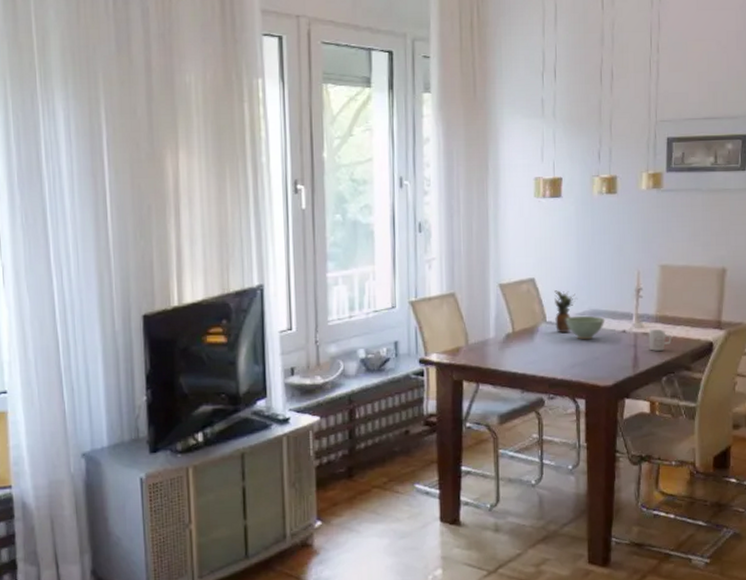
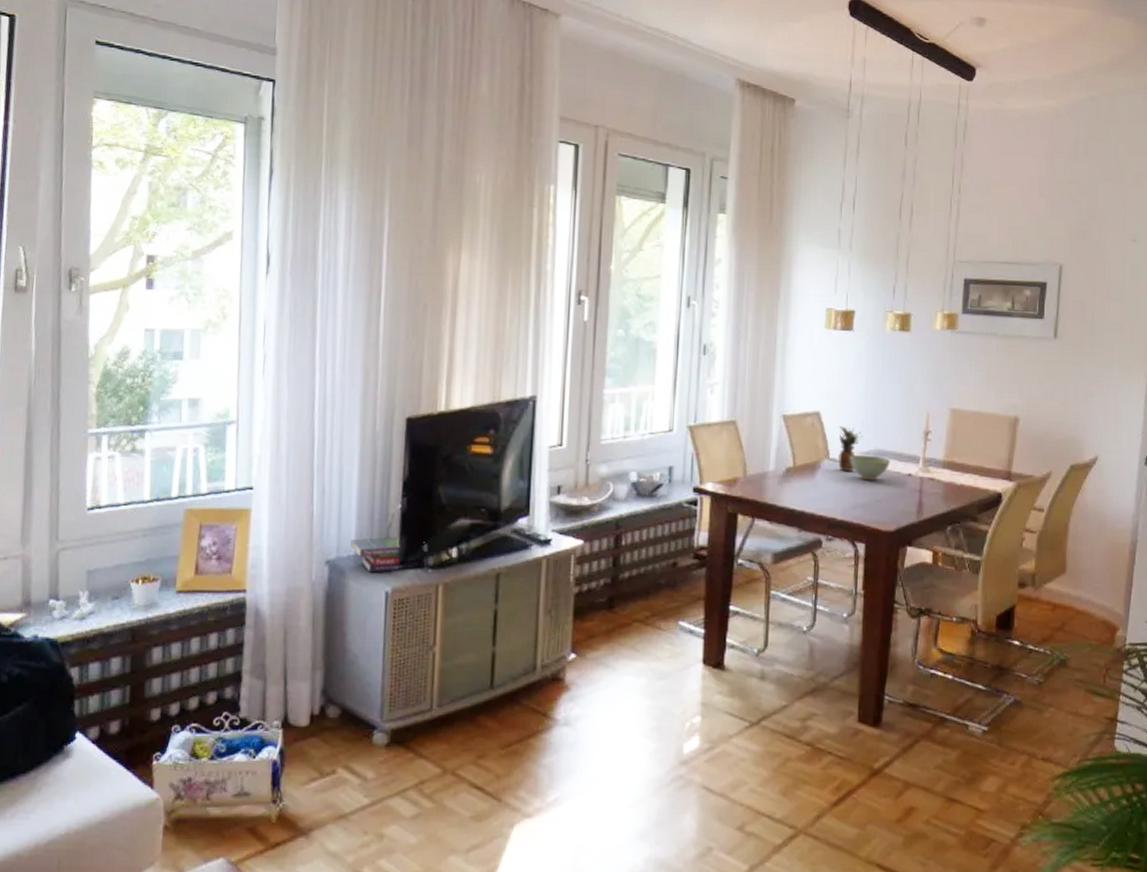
books: none [103,427,176,462] -> present [350,537,429,573]
mug: present [648,330,672,351] -> none [934,476,959,498]

